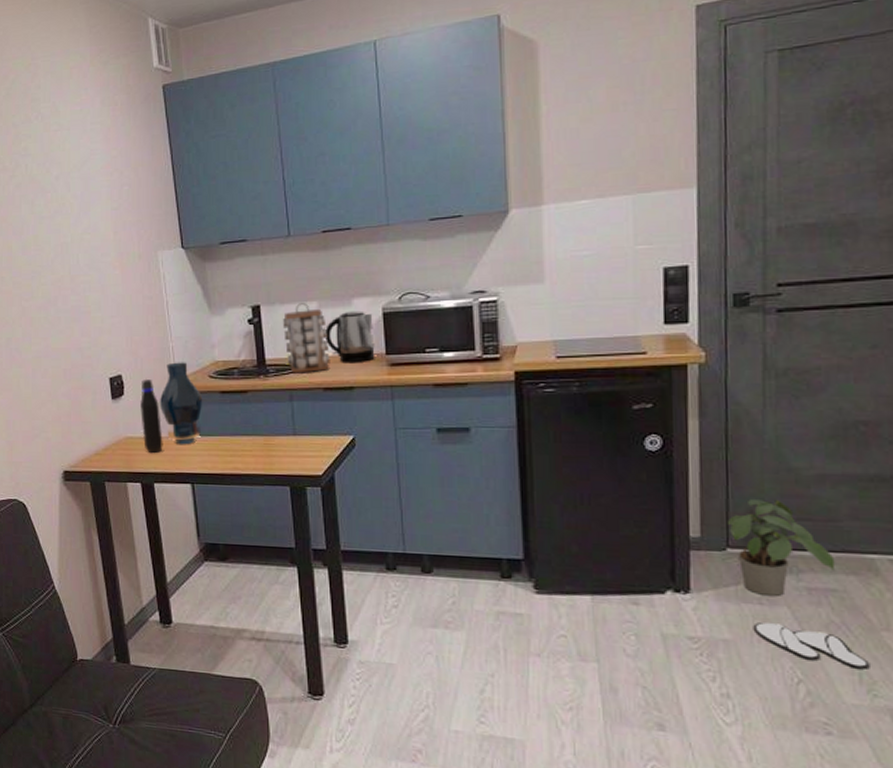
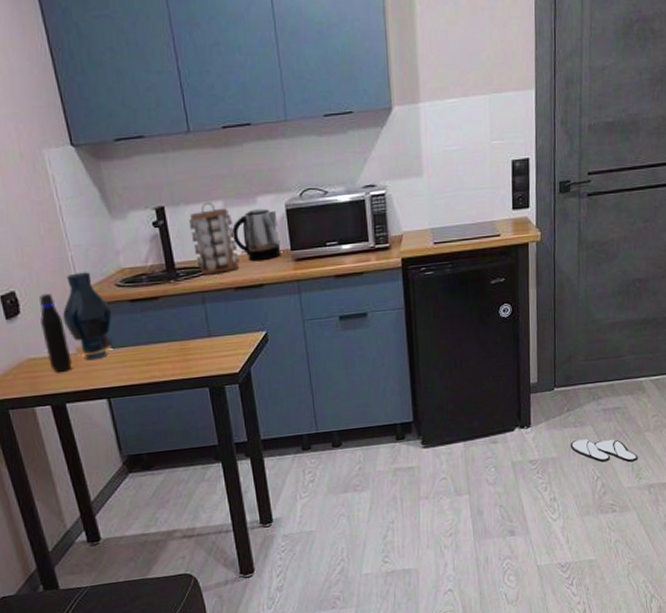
potted plant: present [726,498,836,596] -> none [554,345,620,420]

